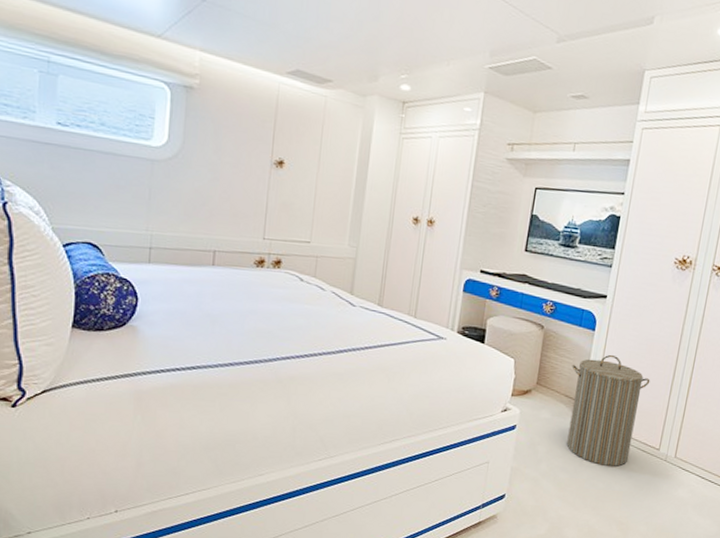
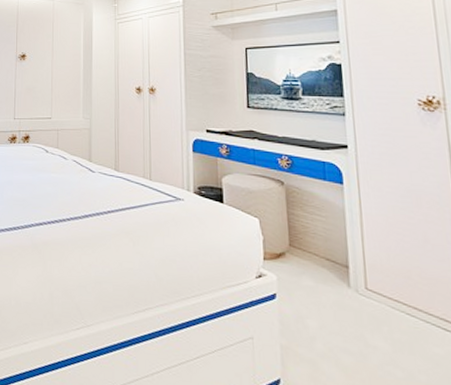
laundry hamper: present [567,354,650,467] -> none [326,210,429,350]

